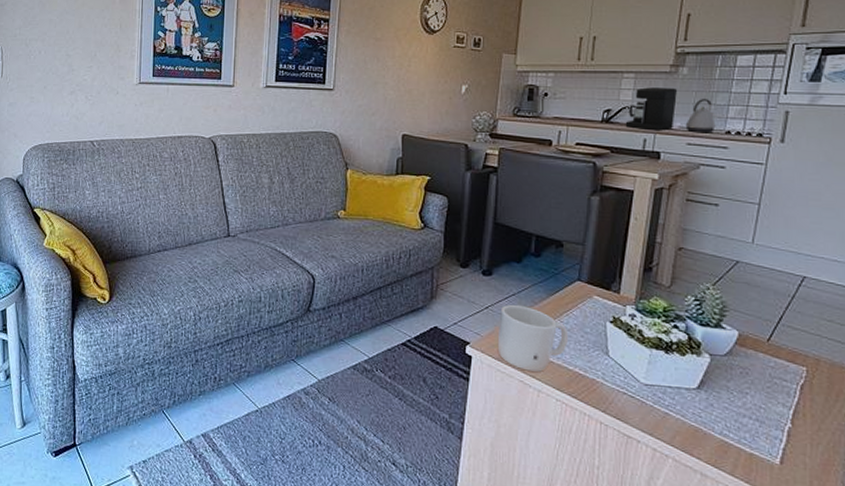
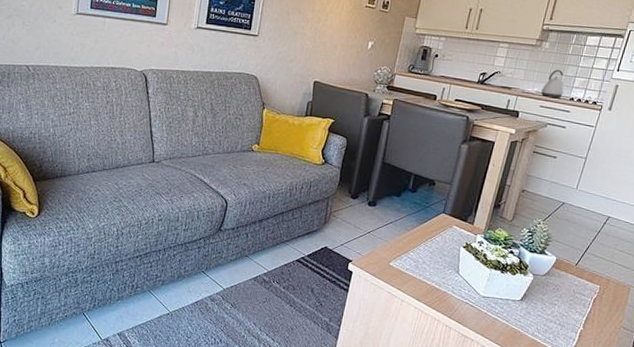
mug: present [497,304,569,373] -> none [373,230,431,286]
coffee maker: present [625,87,677,131] -> none [495,56,539,94]

